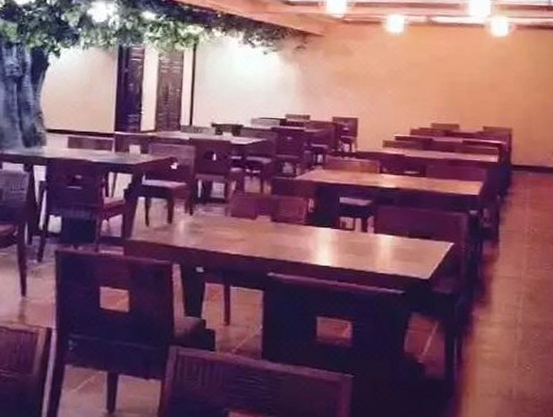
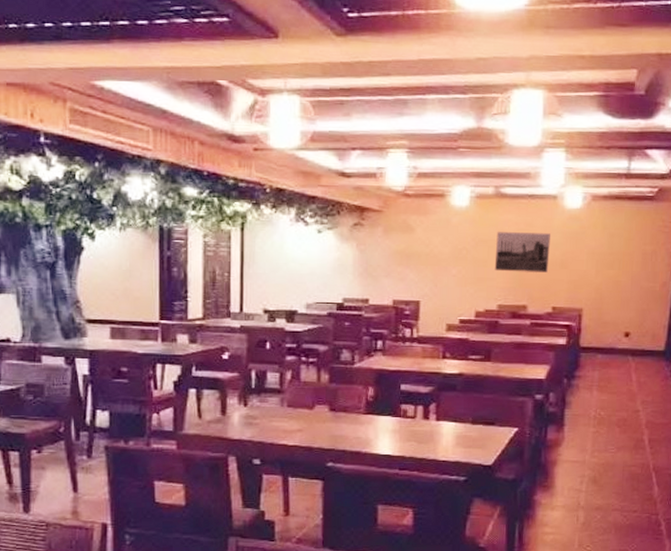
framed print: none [428,56,479,94] -> present [494,232,550,273]

